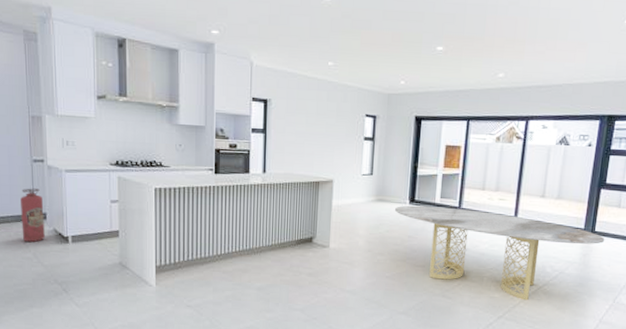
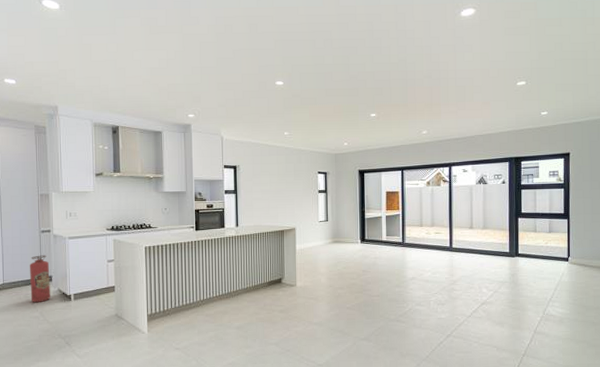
dining table: present [395,205,605,301] -> none [349,243,528,319]

